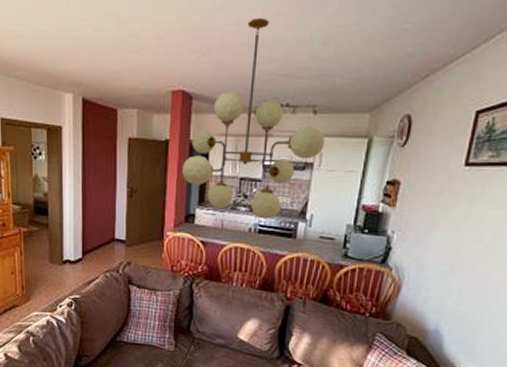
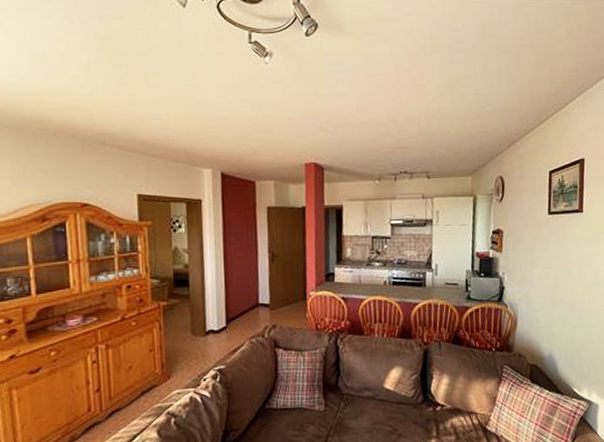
chandelier: present [182,17,326,219] -> none [319,102,440,272]

